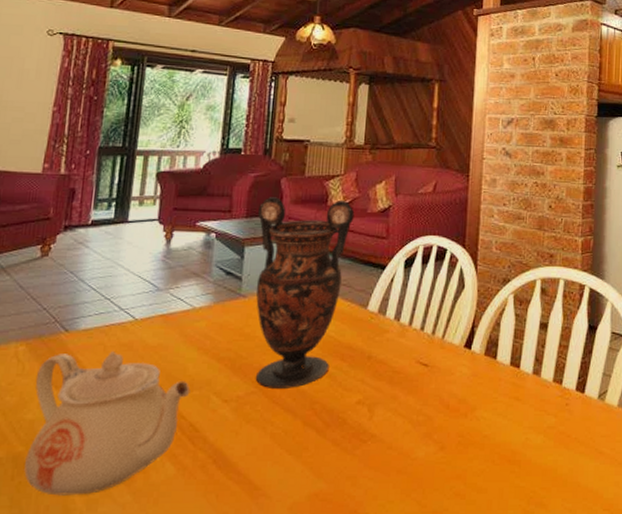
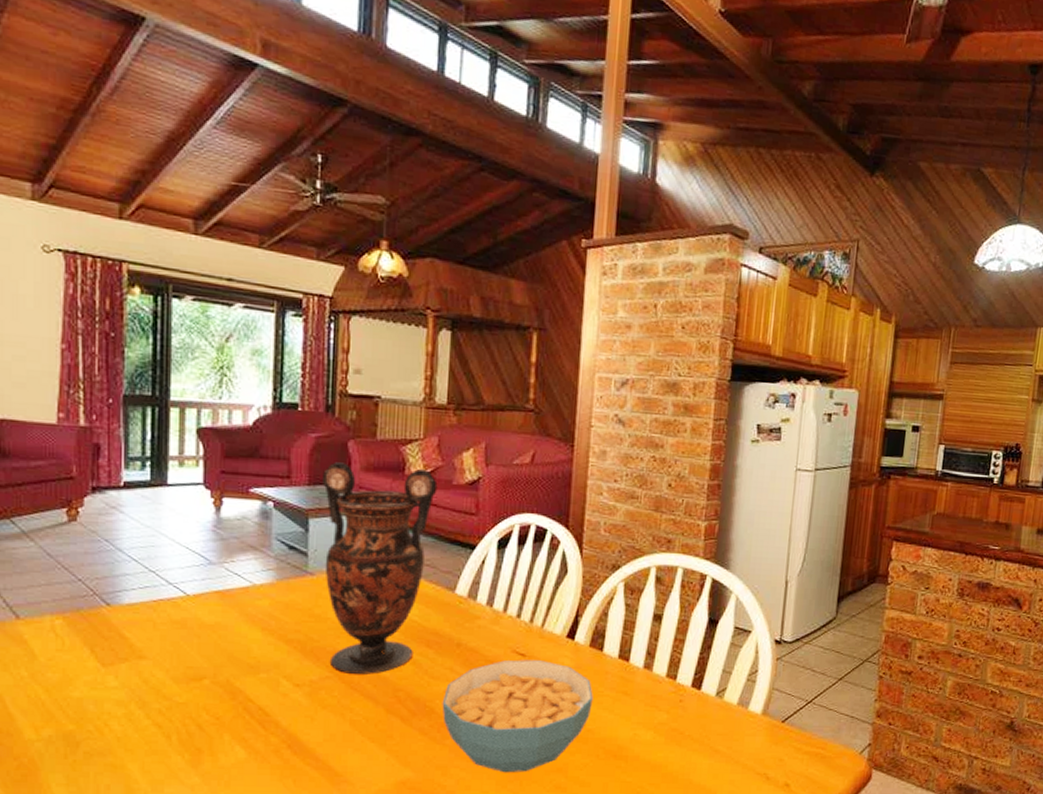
teapot: present [24,351,191,496] -> none [78,628,257,776]
cereal bowl: none [353,370,489,482] -> present [442,660,593,773]

